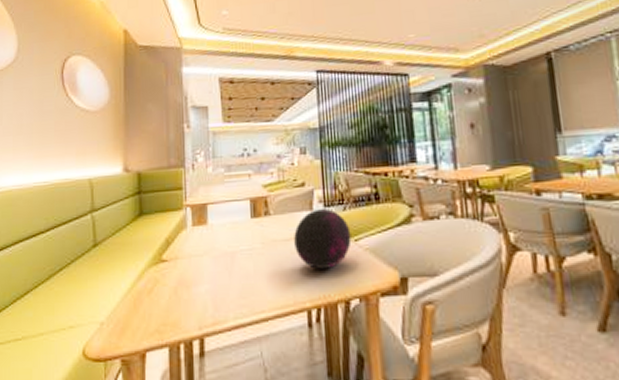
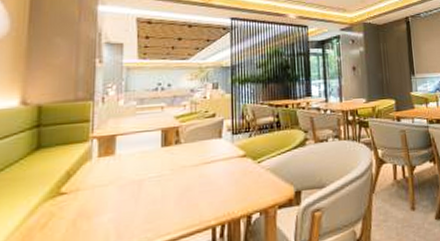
decorative orb: present [294,209,352,270] -> none [203,136,255,191]

